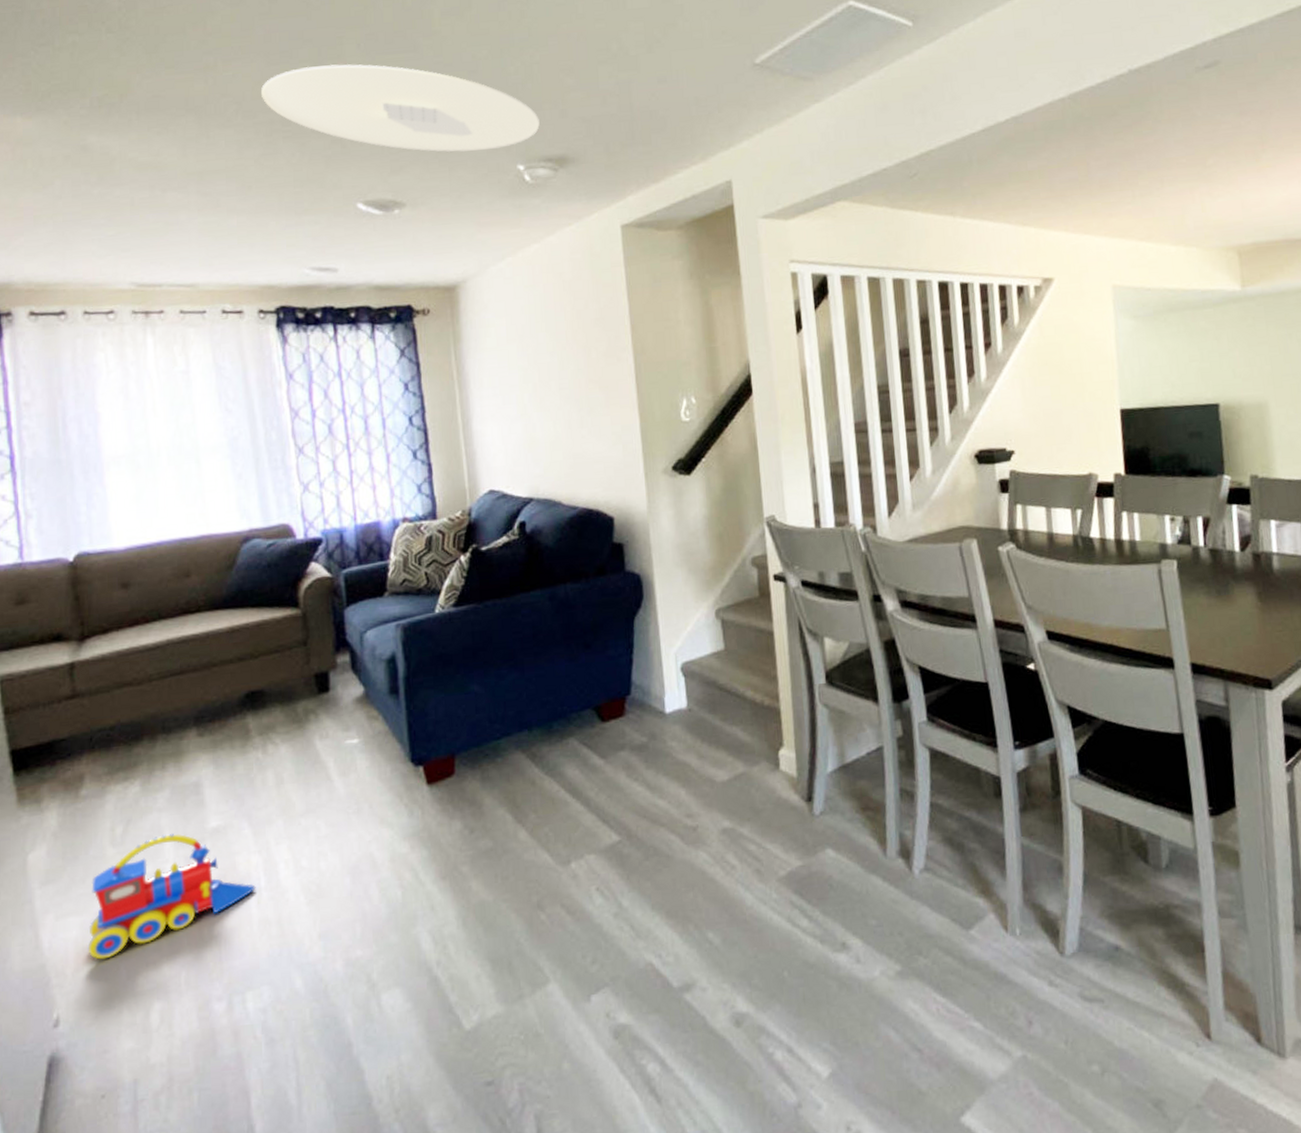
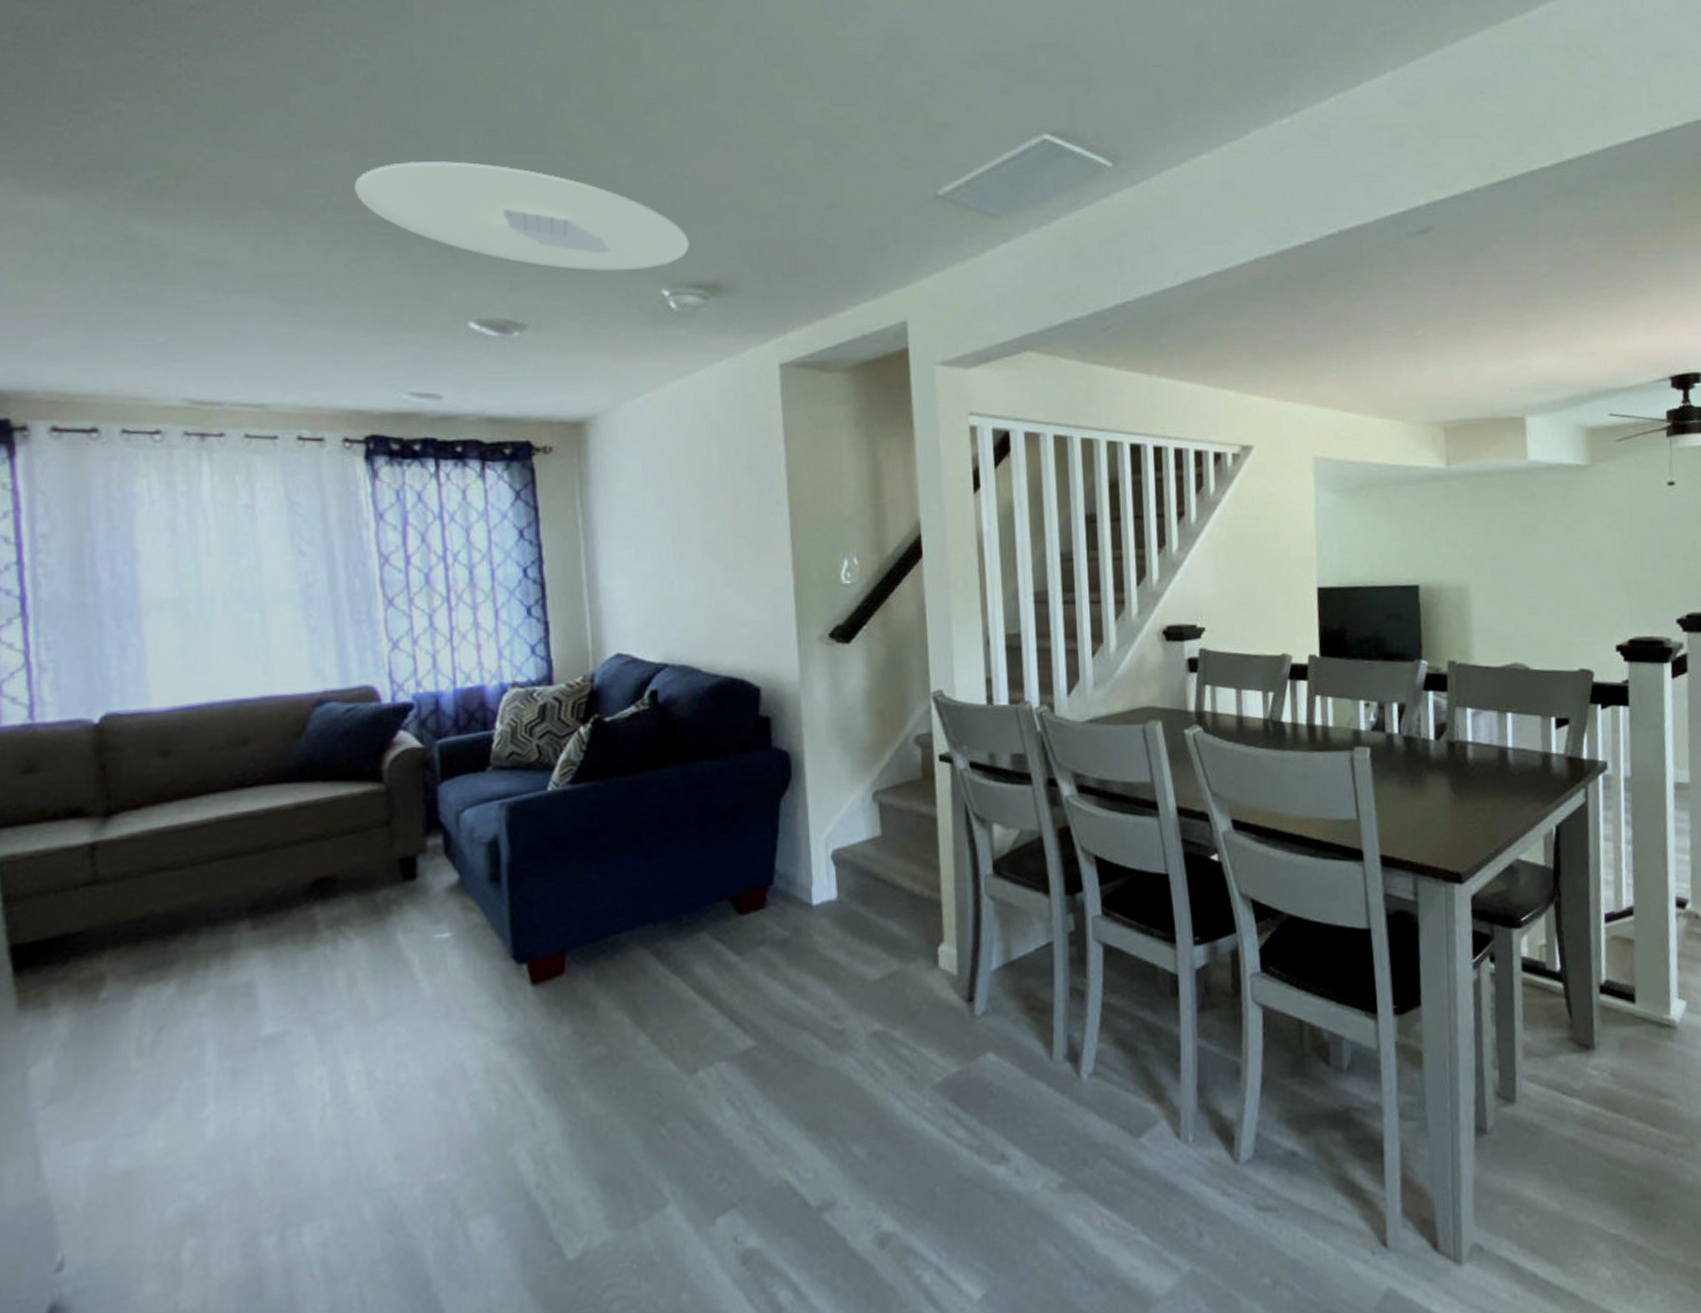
toy train: present [87,833,256,960] -> none [103,1042,319,1191]

